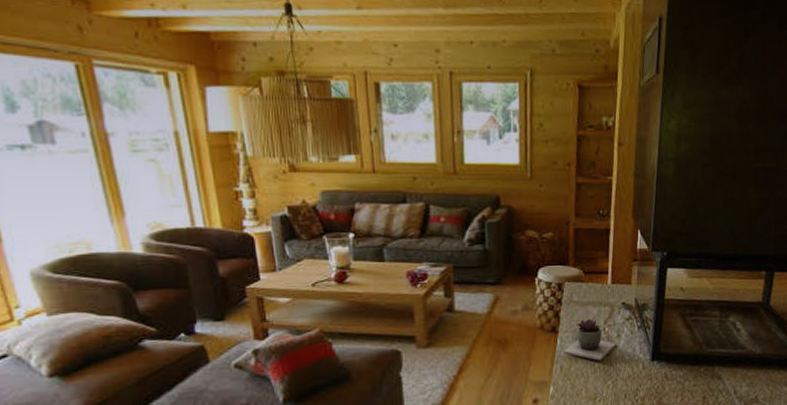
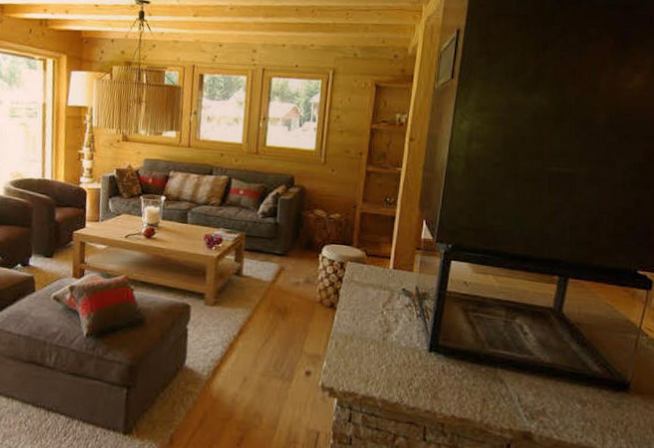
succulent plant: present [564,319,617,361] -> none [340,300,394,344]

